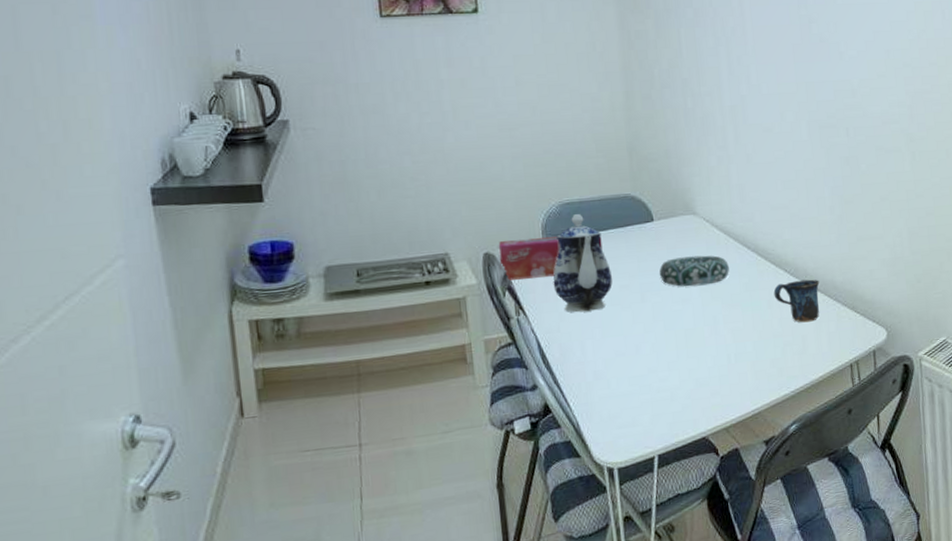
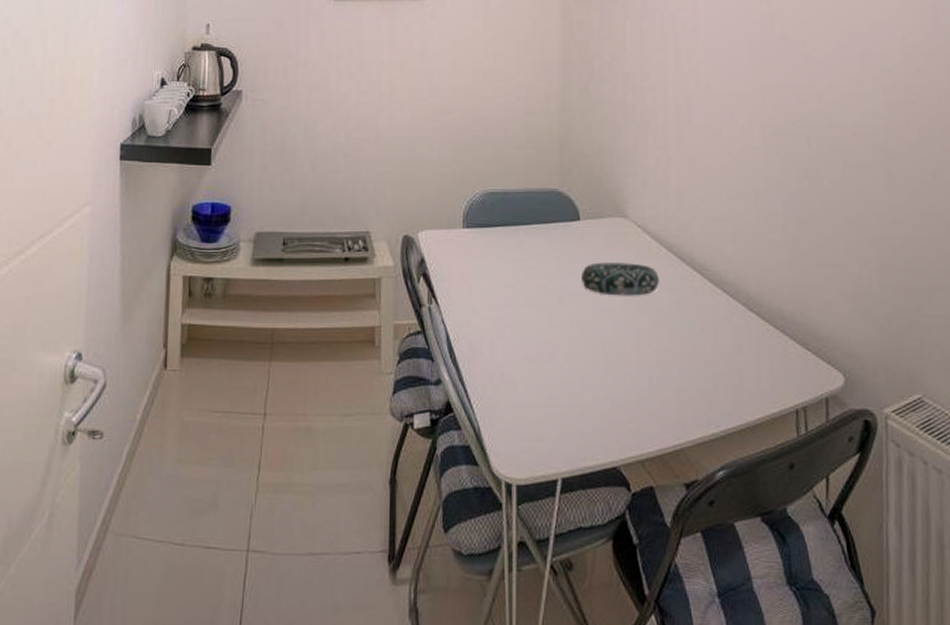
tissue box: present [498,237,603,280] -> none [418,224,523,267]
teapot: present [553,214,612,313] -> none [469,205,530,309]
mug: present [773,279,820,323] -> none [708,303,764,353]

